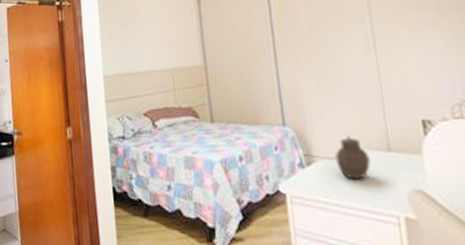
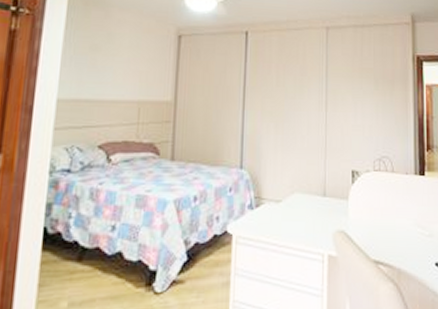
jar: present [334,136,371,180] -> none [280,181,309,221]

